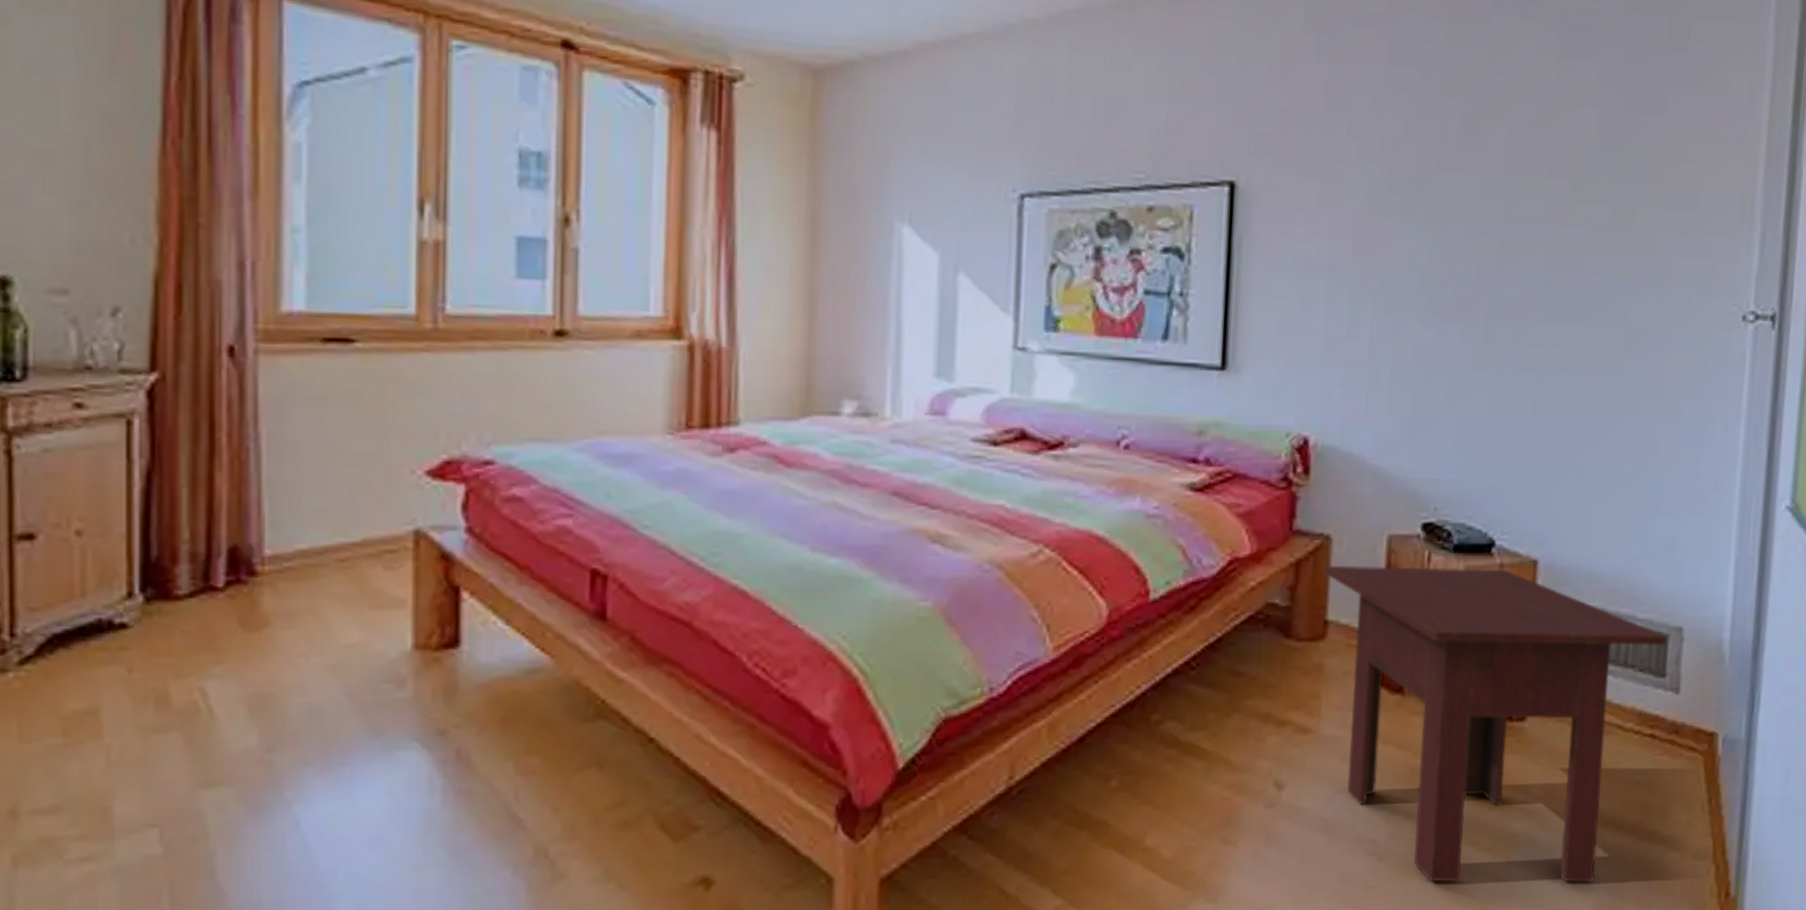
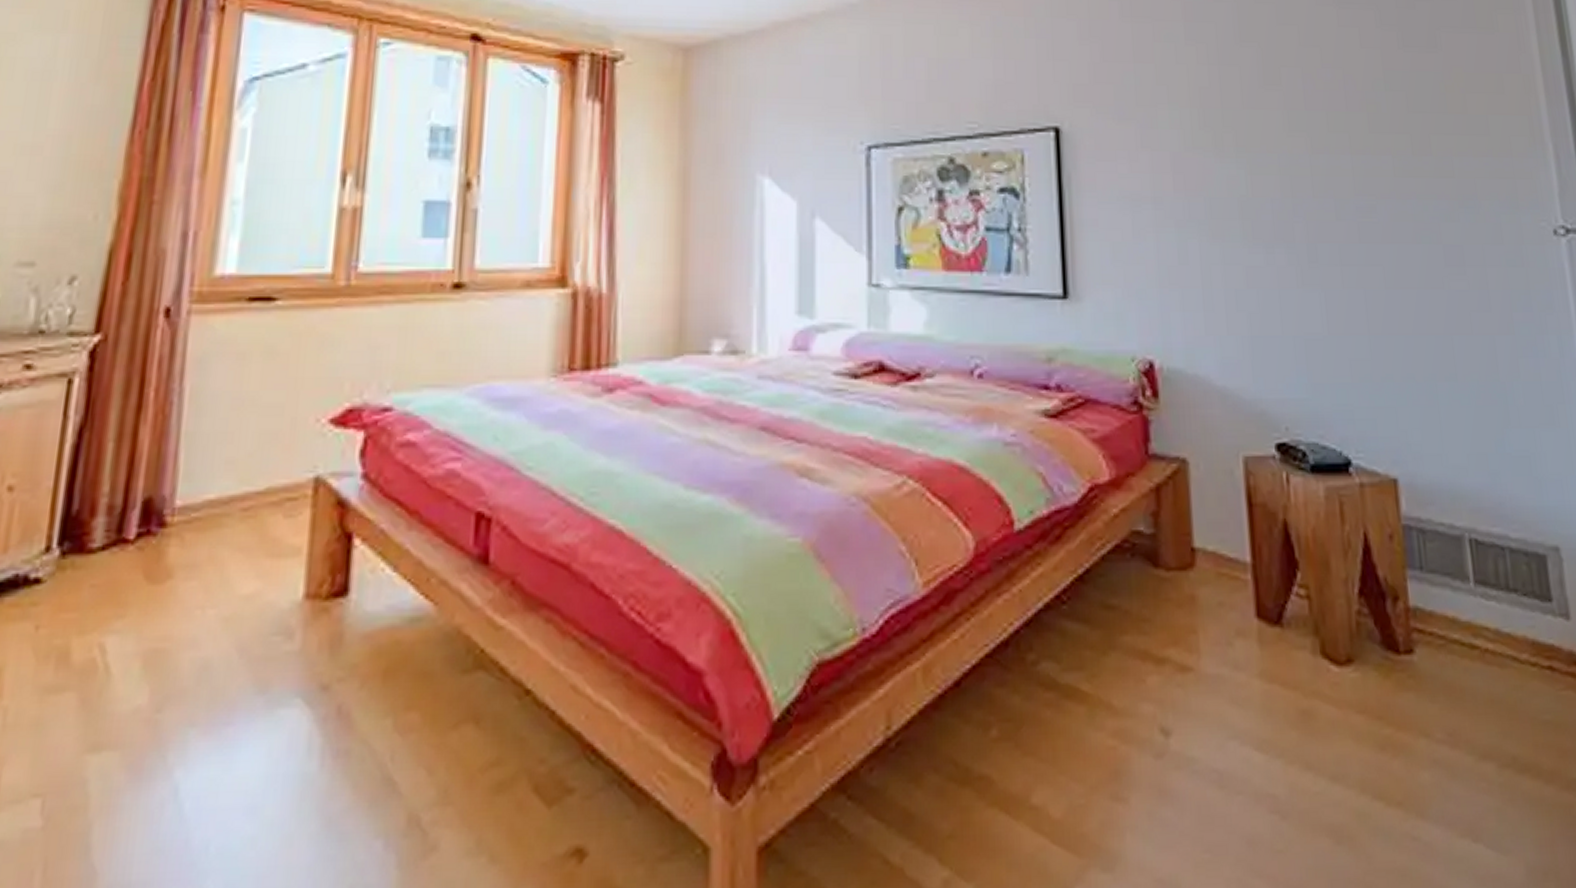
side table: present [1323,565,1667,884] -> none [1183,488,1546,846]

